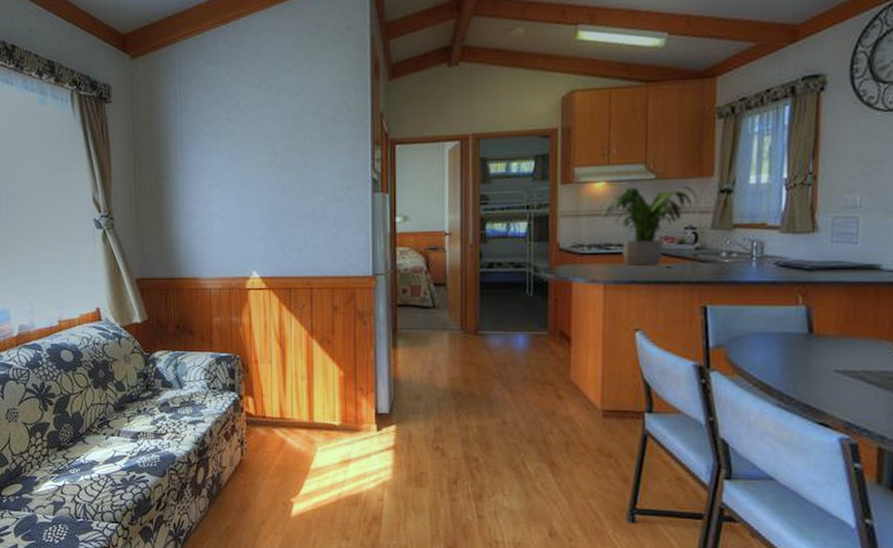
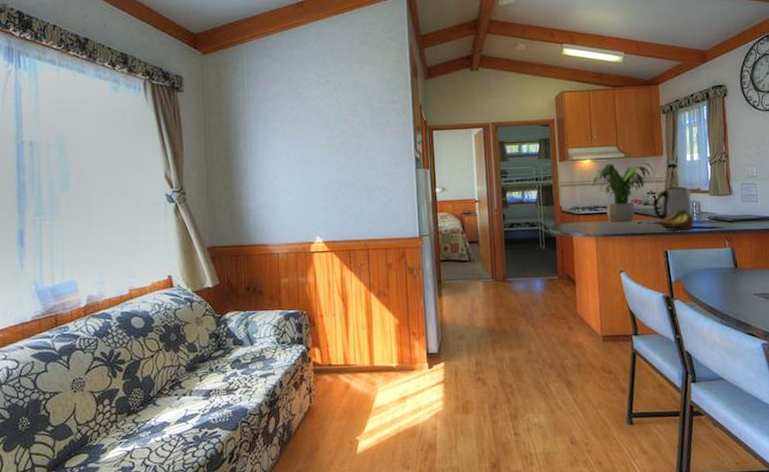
kettle: none [691,218,753,275] -> present [653,186,693,228]
fruit: none [695,251,752,281] -> present [657,209,694,231]

